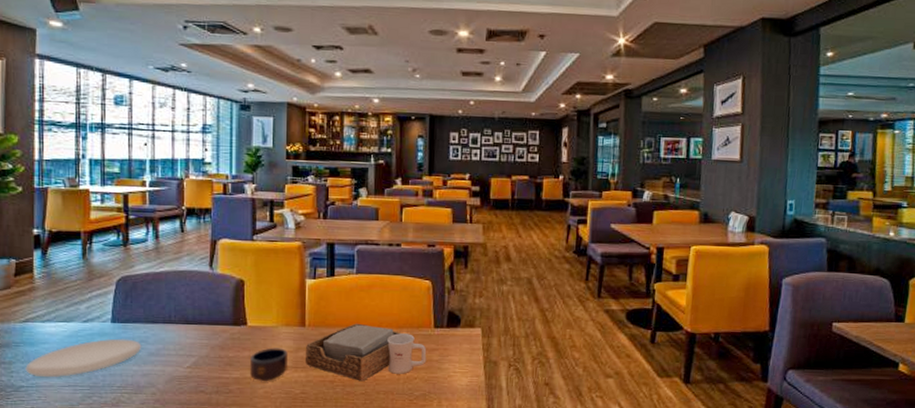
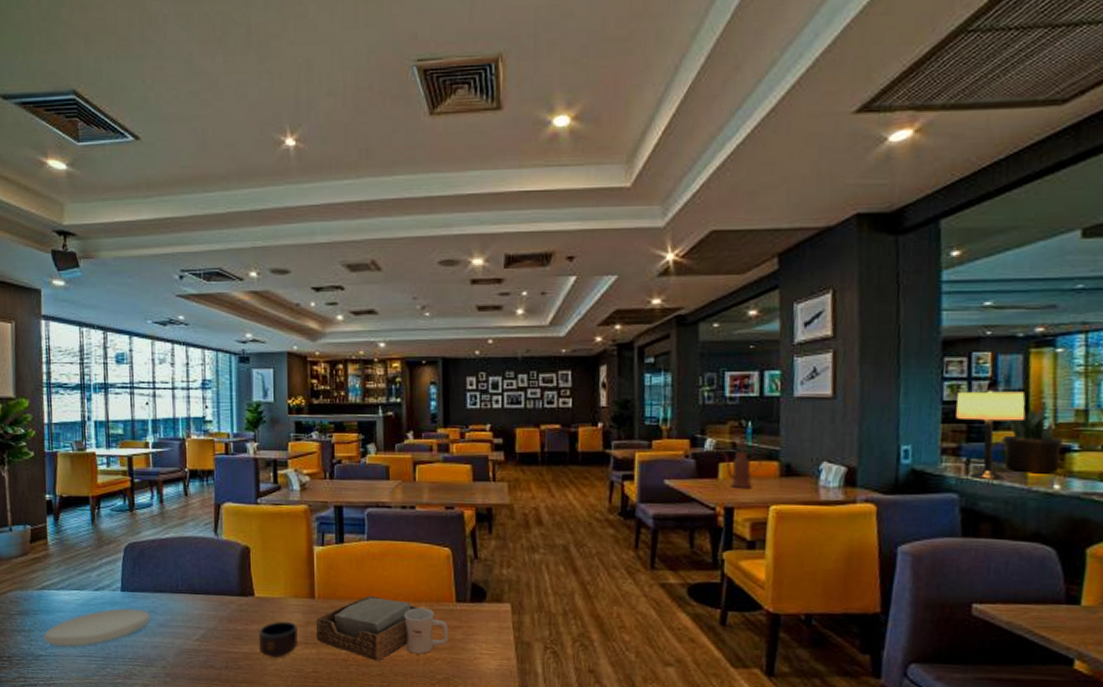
coffeepot: none [654,191,686,233] -> present [719,437,762,490]
table lamp: none [826,159,873,229] -> present [956,389,1026,481]
planter: none [857,175,897,224] -> present [1003,409,1064,474]

